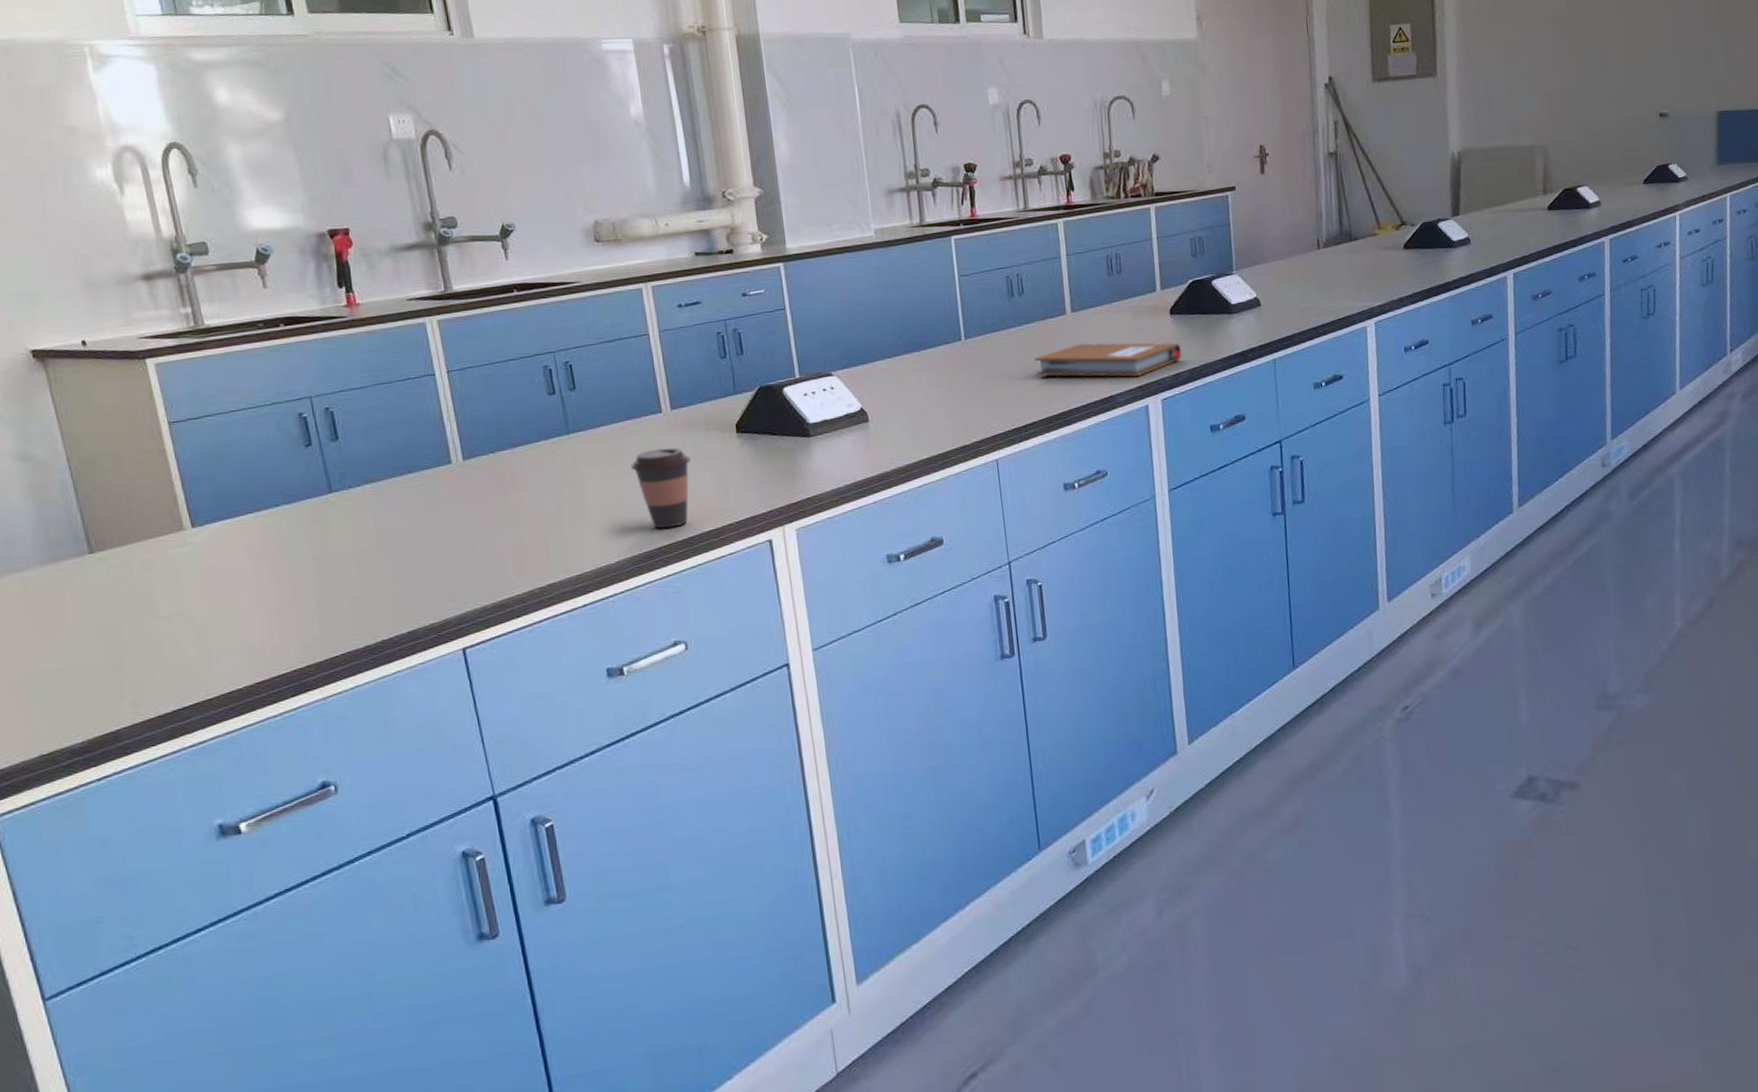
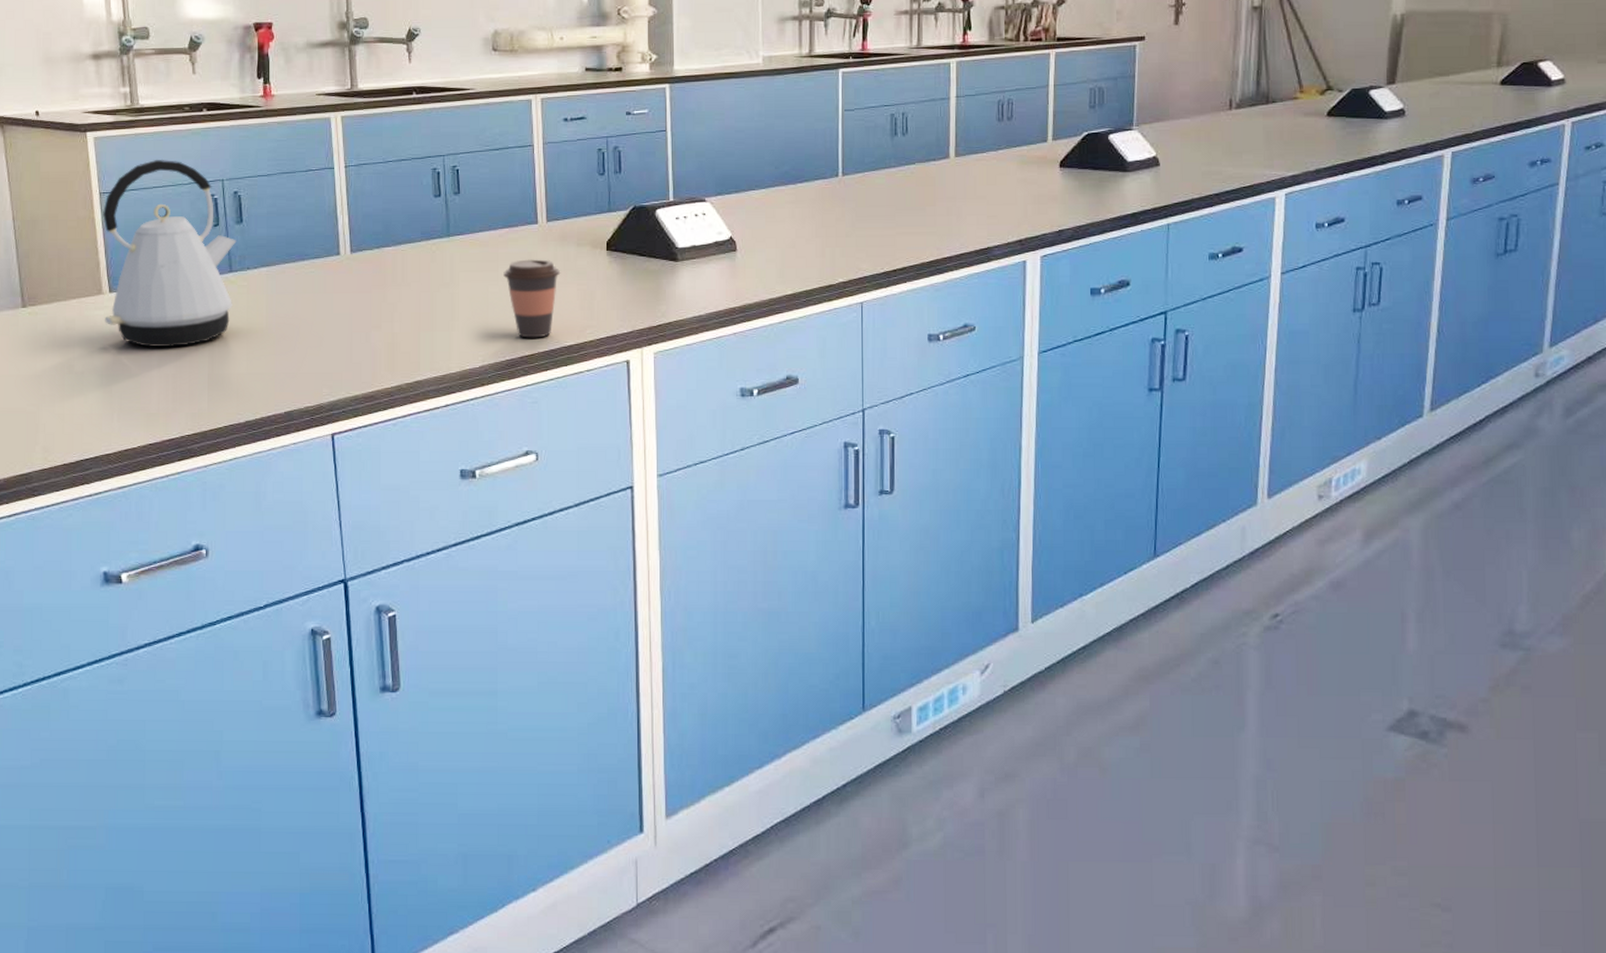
kettle: none [174,380,336,581] -> present [103,159,237,348]
notebook: present [1034,342,1183,377] -> none [911,190,1068,229]

